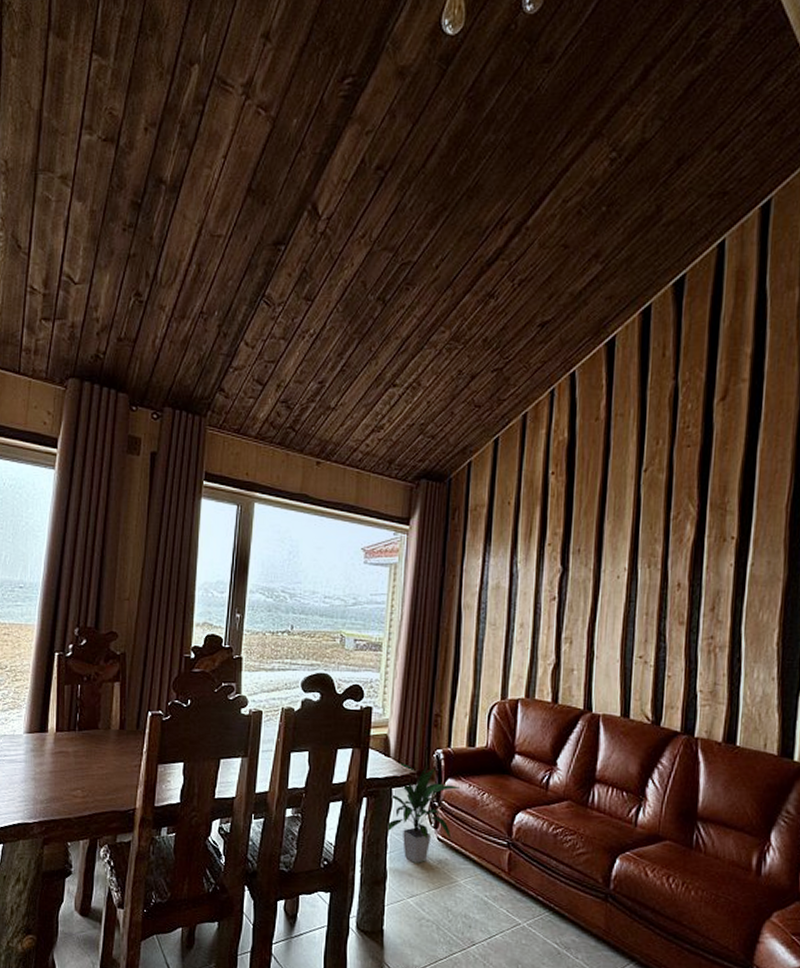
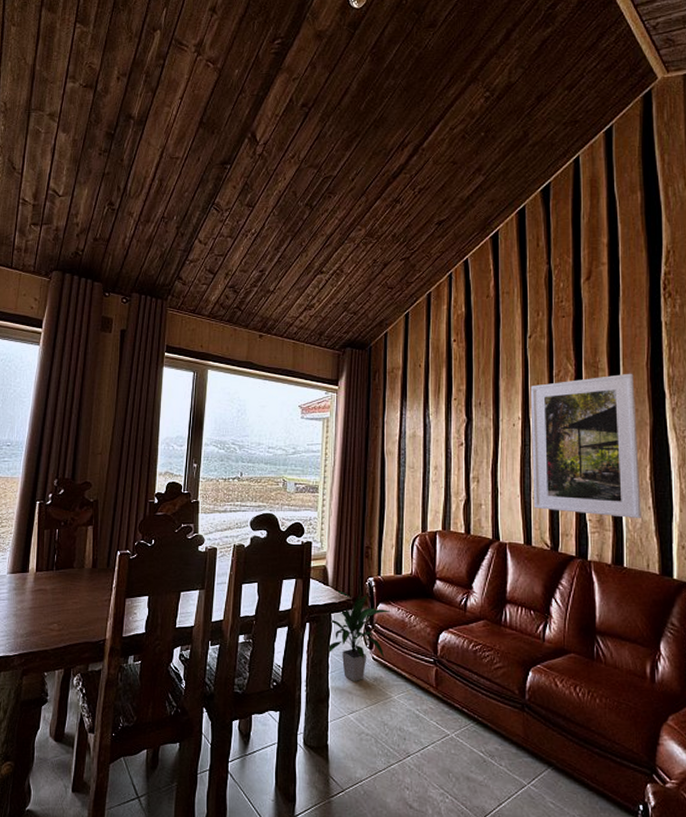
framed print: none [635,517,769,692] -> present [530,373,641,519]

